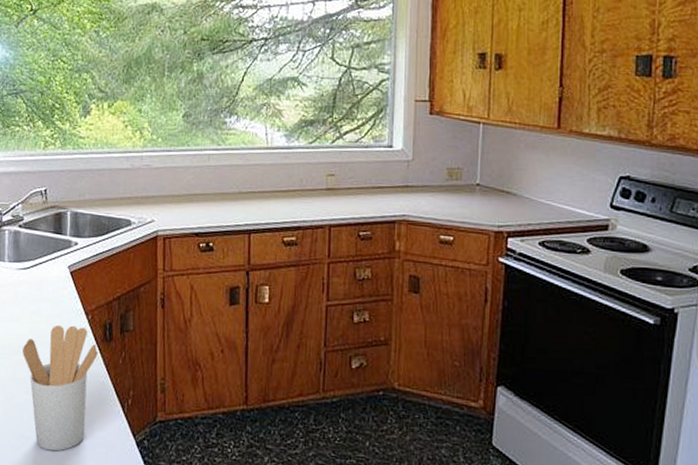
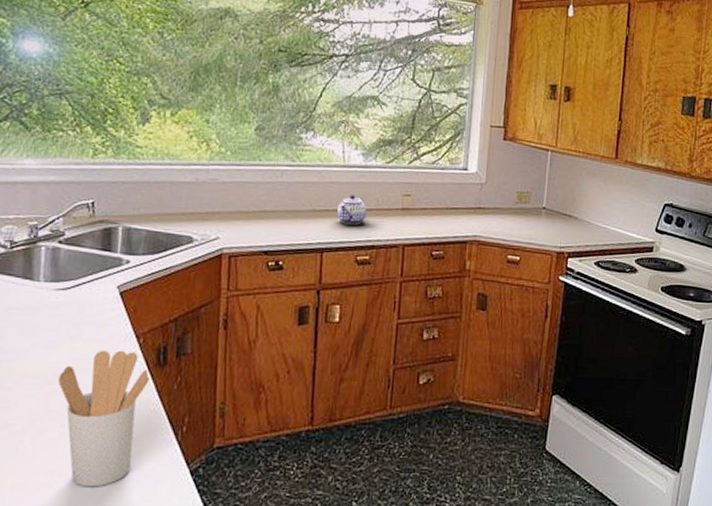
teapot: none [262,176,292,206] -> present [336,195,367,225]

